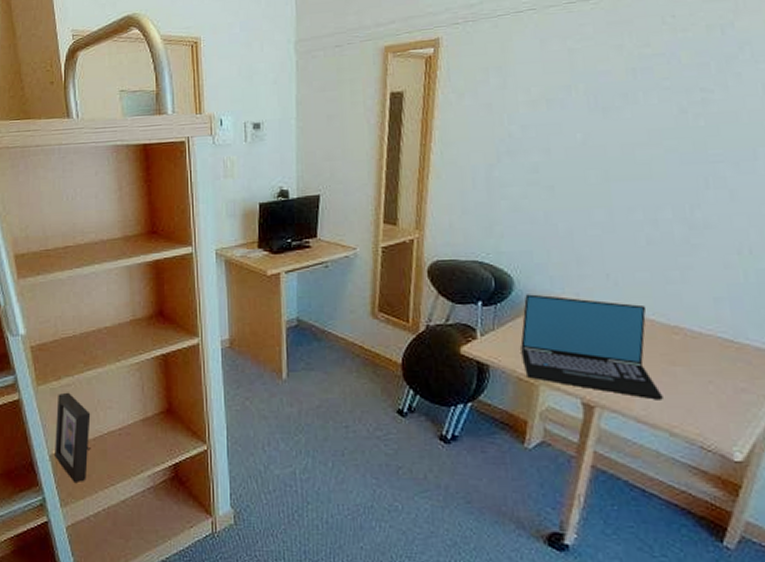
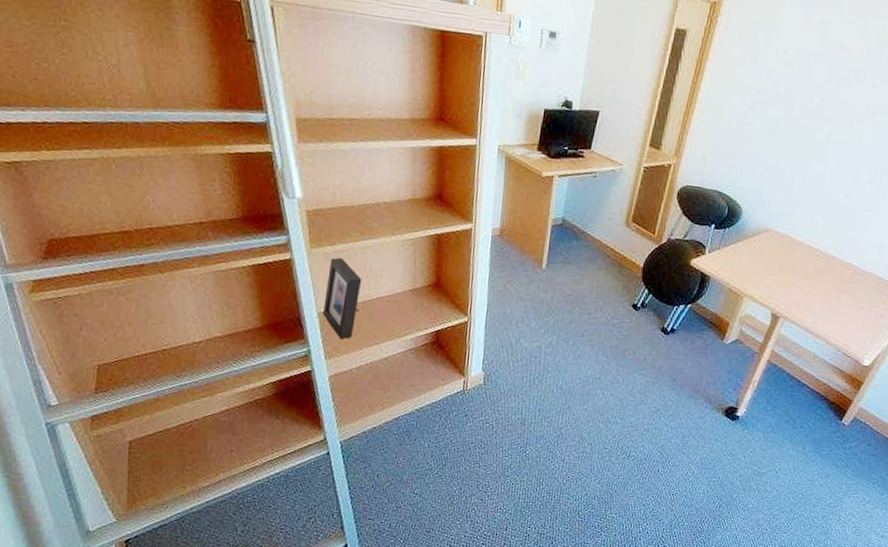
laptop: present [520,294,663,400] -> none [735,224,833,317]

